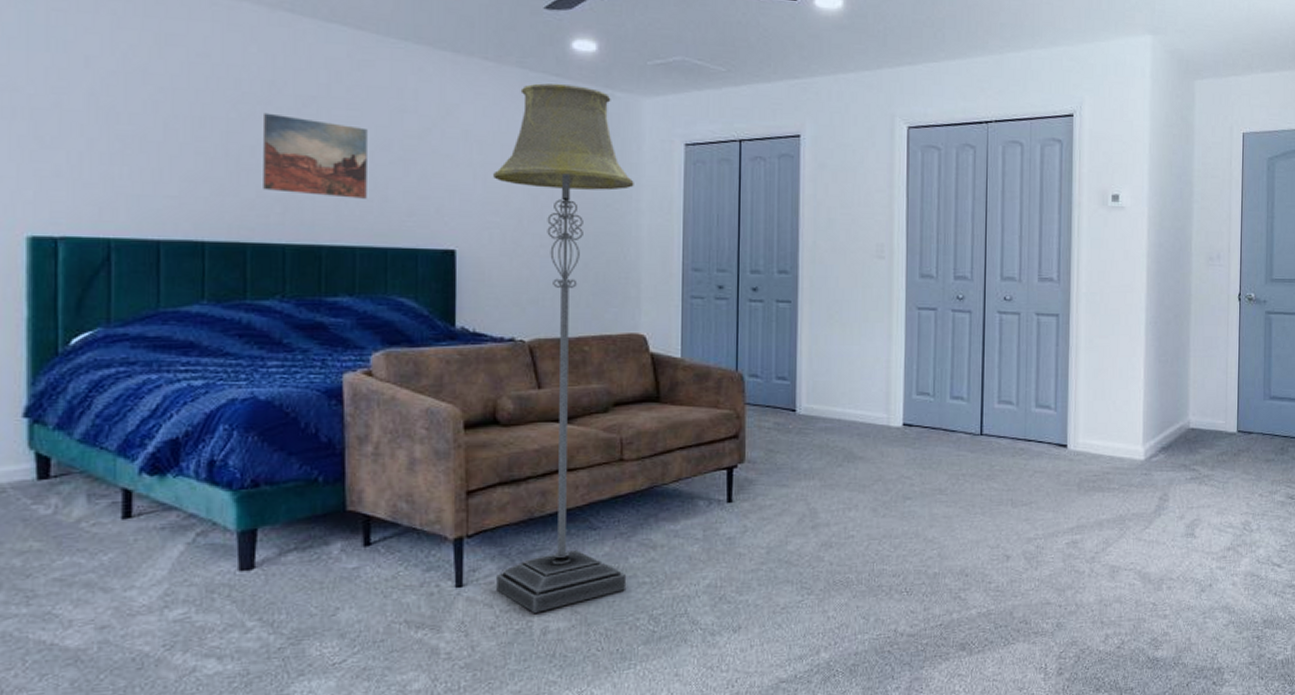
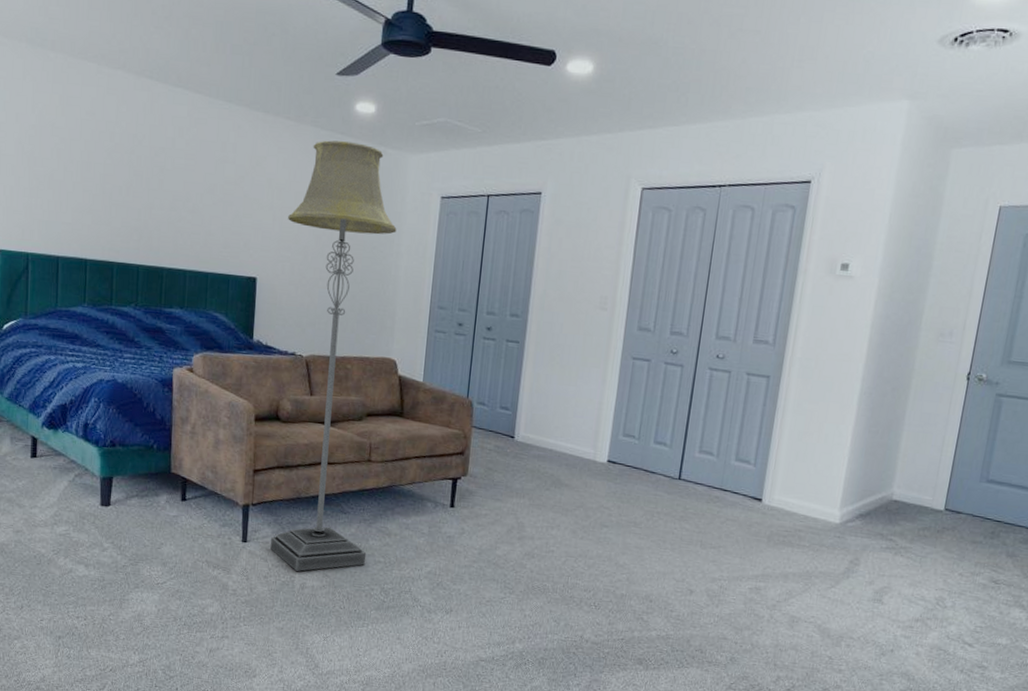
wall art: present [263,112,367,199] -> none [126,160,199,232]

